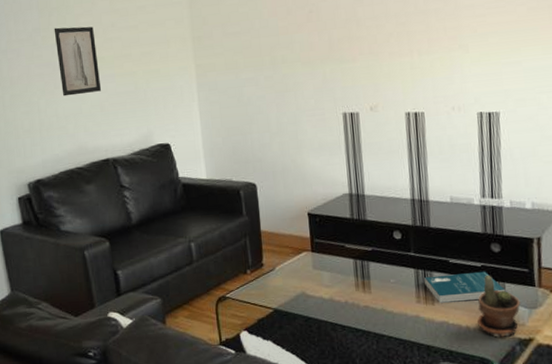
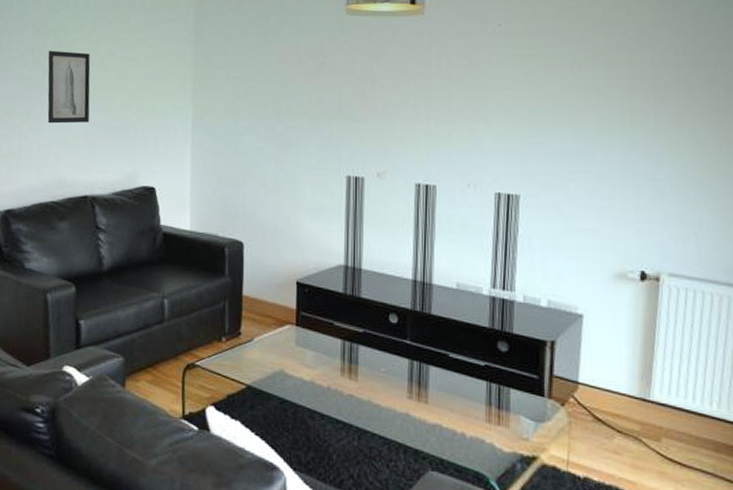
book: present [424,271,506,303] -> none [418,369,510,404]
potted plant: present [476,276,520,337] -> none [474,377,526,451]

